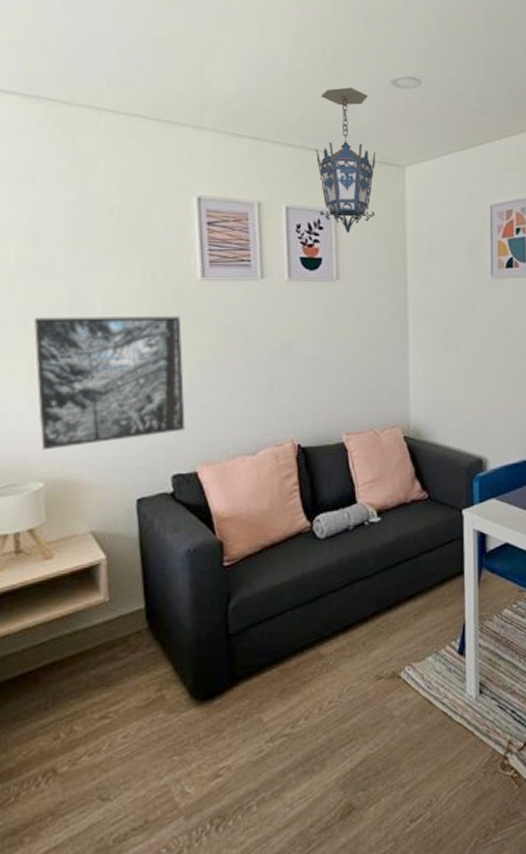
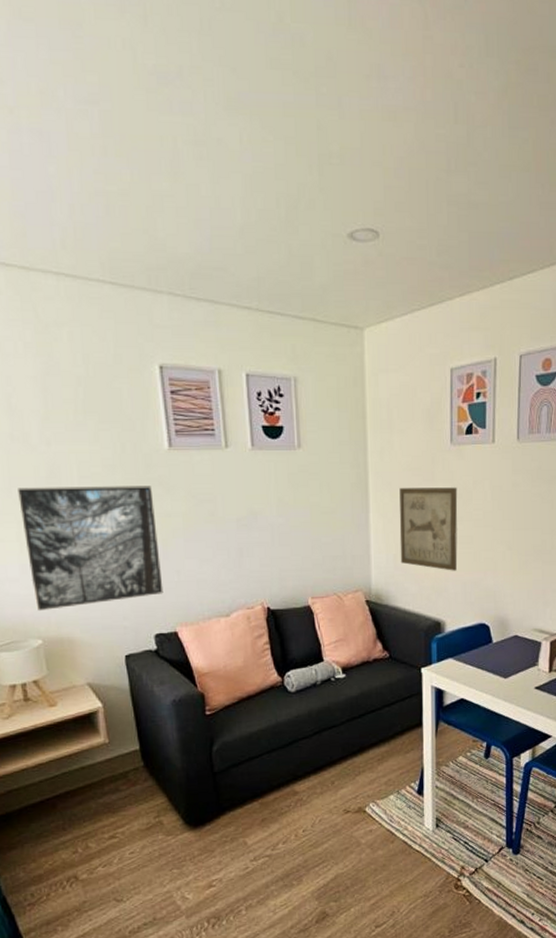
hanging lantern: present [315,87,376,233] -> none [272,242,334,401]
wall art: none [439,320,500,405] -> present [399,487,458,571]

